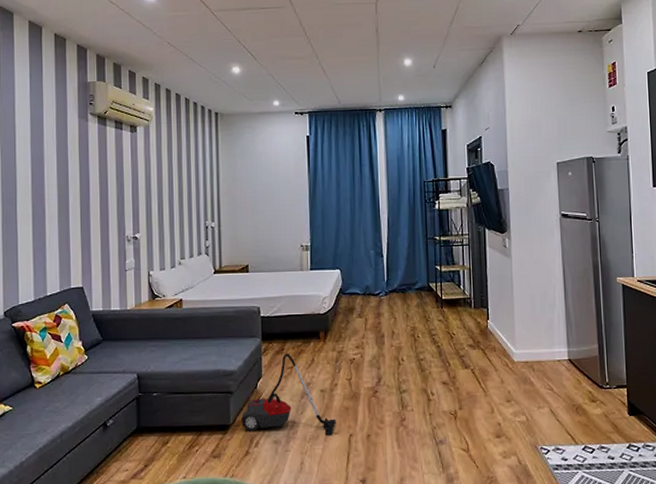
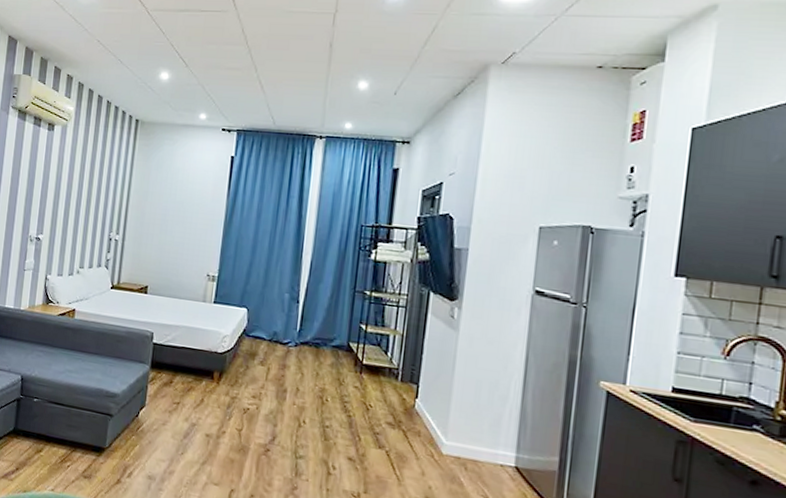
vacuum cleaner: present [241,353,336,436] -> none [117,387,218,486]

